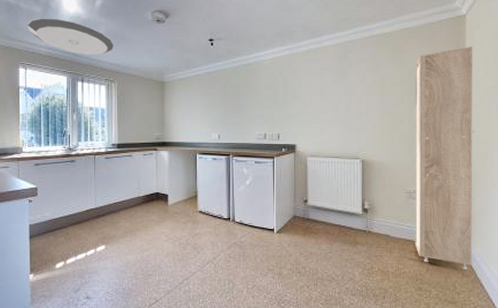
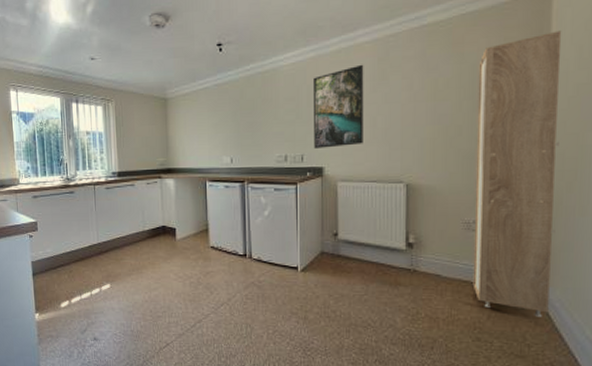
ceiling light fixture: present [27,18,114,55] -> none [14,30,109,72]
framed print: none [287,63,328,129] -> present [312,64,364,149]

